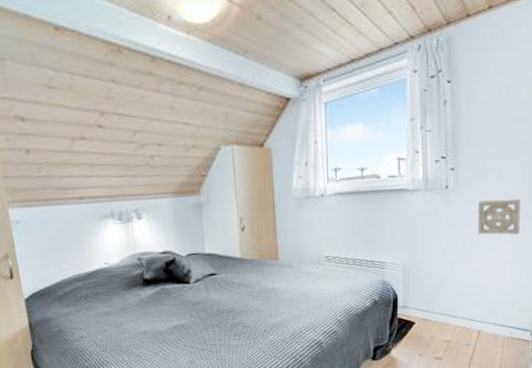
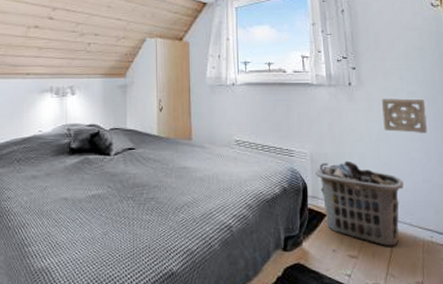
clothes hamper: none [407,268,491,346] -> present [315,160,404,246]

